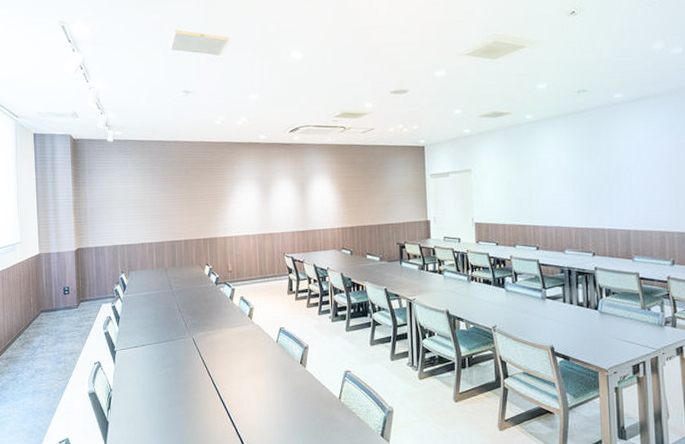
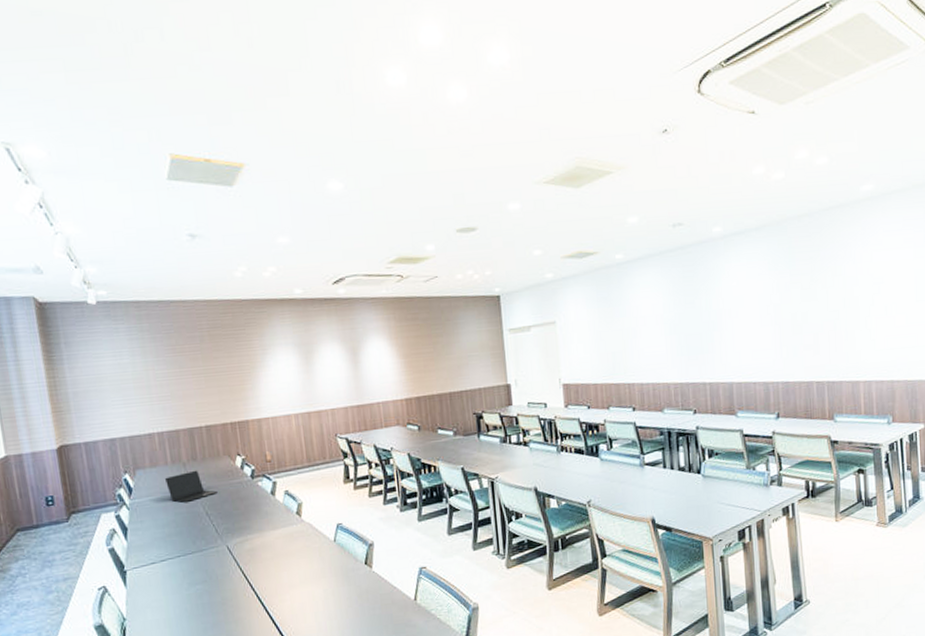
laptop: none [151,274,189,301] -> present [165,470,218,503]

